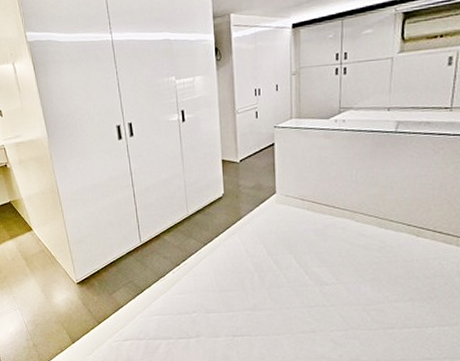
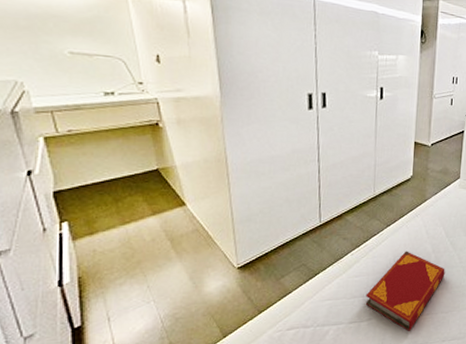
hardback book: none [191,269,272,351] -> present [365,251,445,331]

